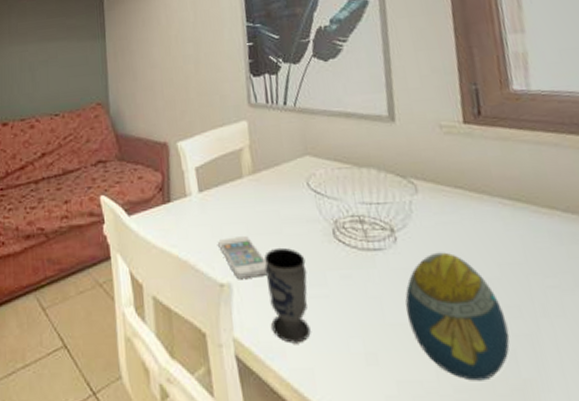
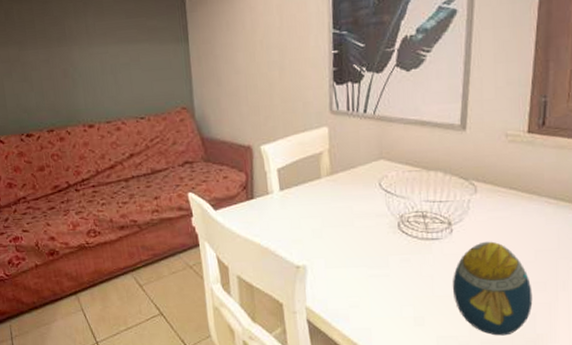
smartphone: present [218,235,268,279] -> none [296,227,339,262]
cup: present [264,247,311,344] -> none [336,237,372,311]

